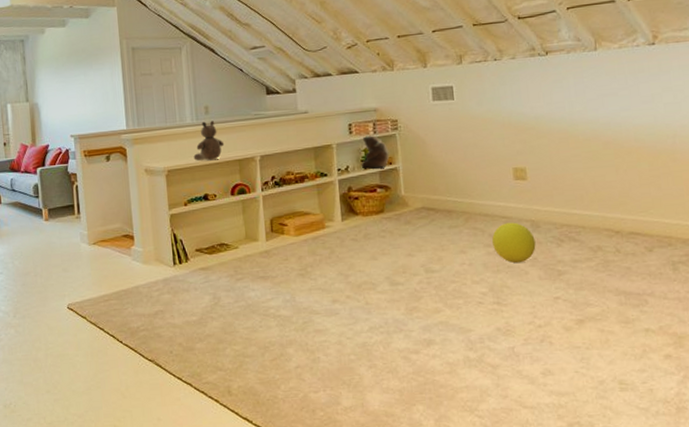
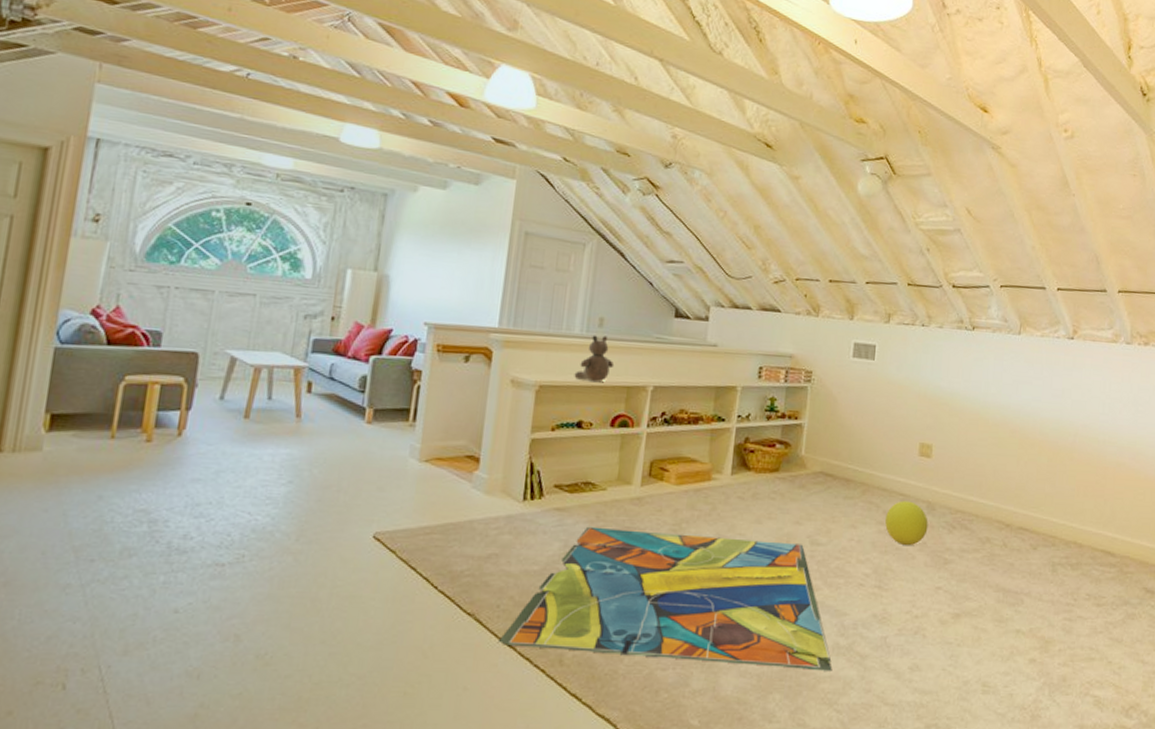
play mat: none [176,273,467,383] -> present [497,526,832,671]
stuffed animal: present [361,135,390,169] -> none [764,382,797,422]

